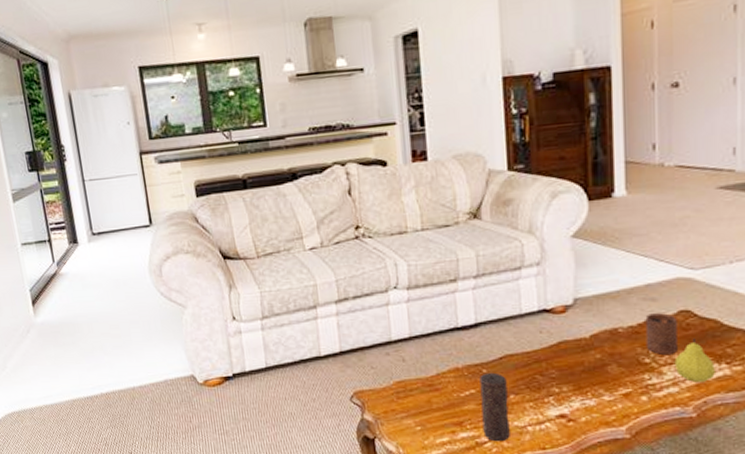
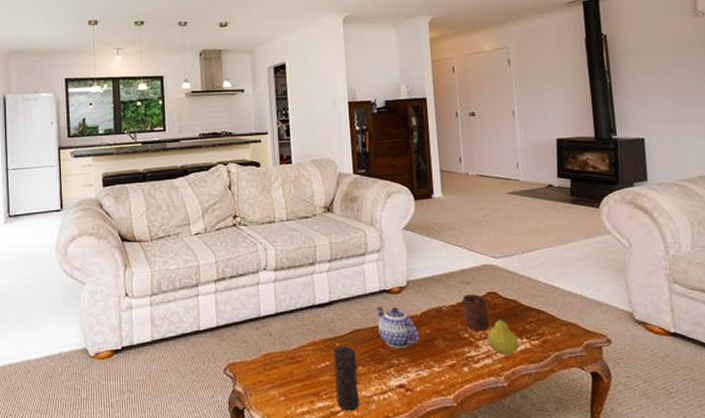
teapot: none [533,327,586,375] -> present [376,305,419,348]

